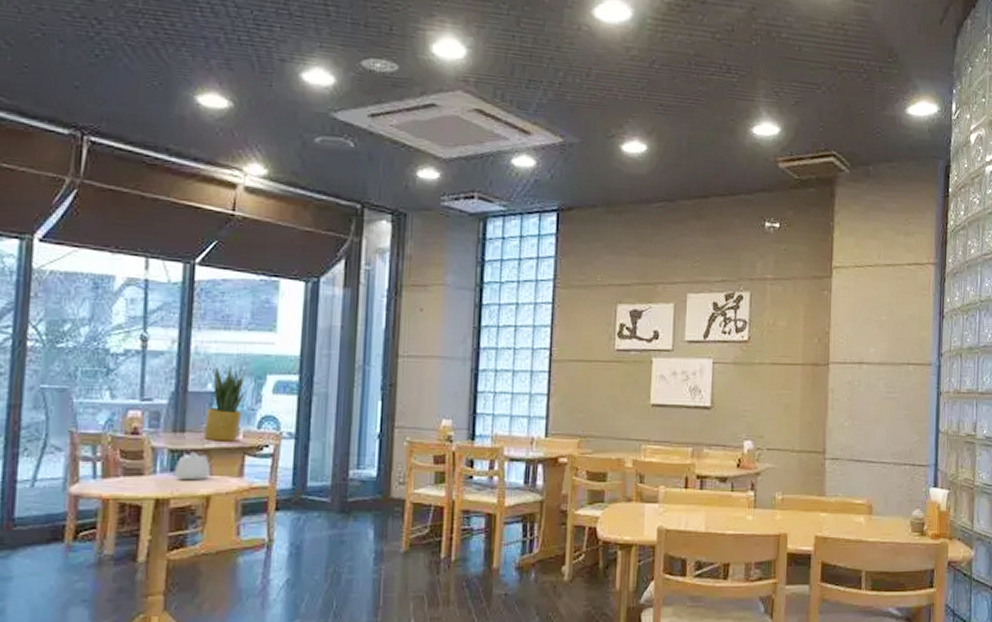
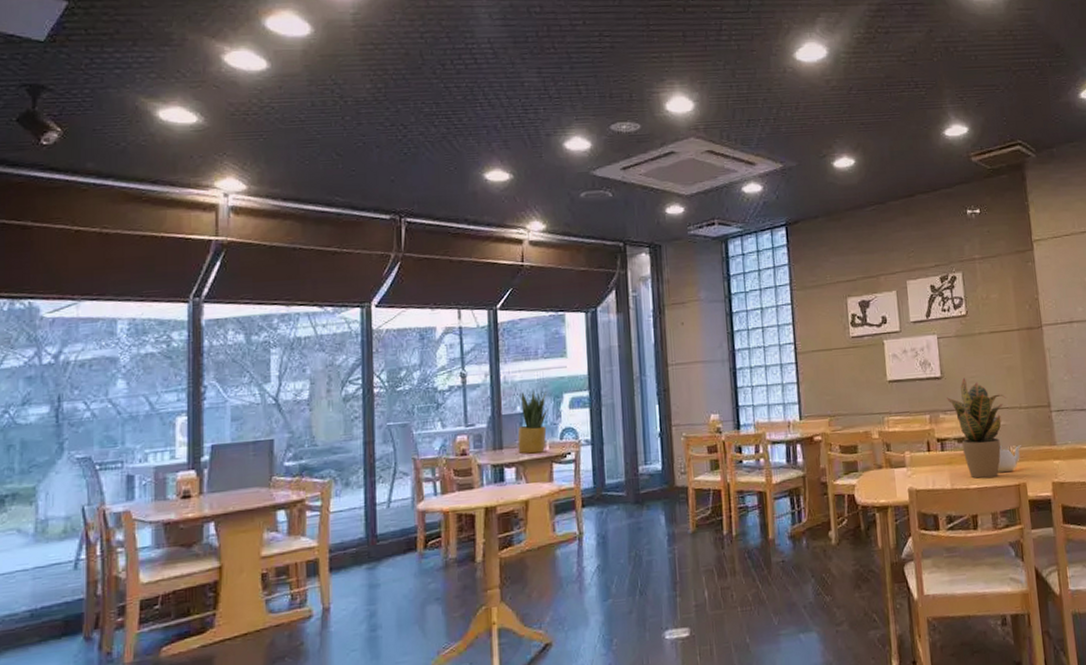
sugar bowl: present [175,452,211,481] -> none [498,465,527,490]
potted plant: none [714,411,779,525] -> present [947,378,1006,479]
teapot: none [759,490,789,521] -> present [998,445,1022,473]

